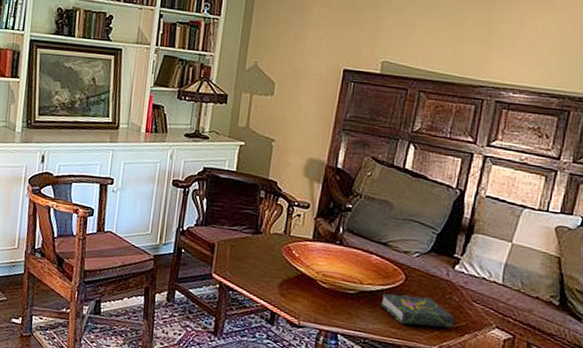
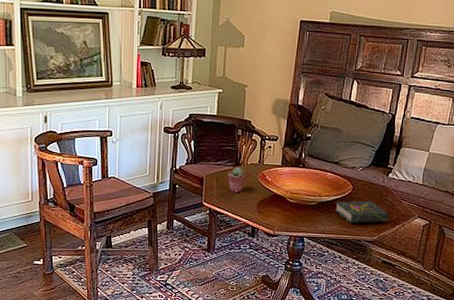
potted succulent: none [244,235,268,267] -> present [227,167,246,192]

